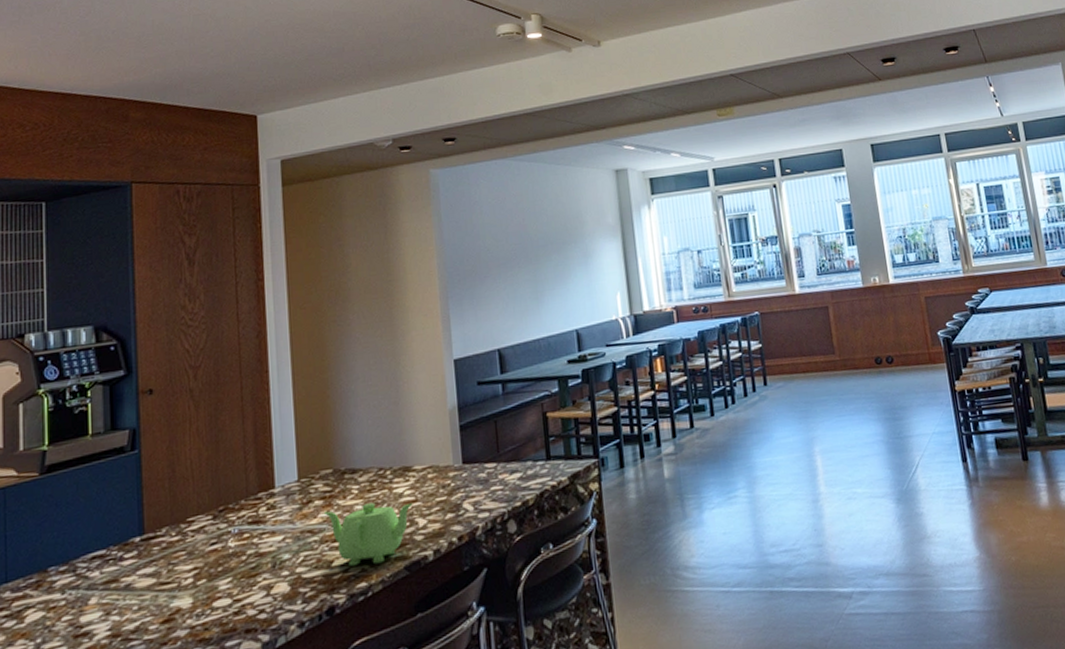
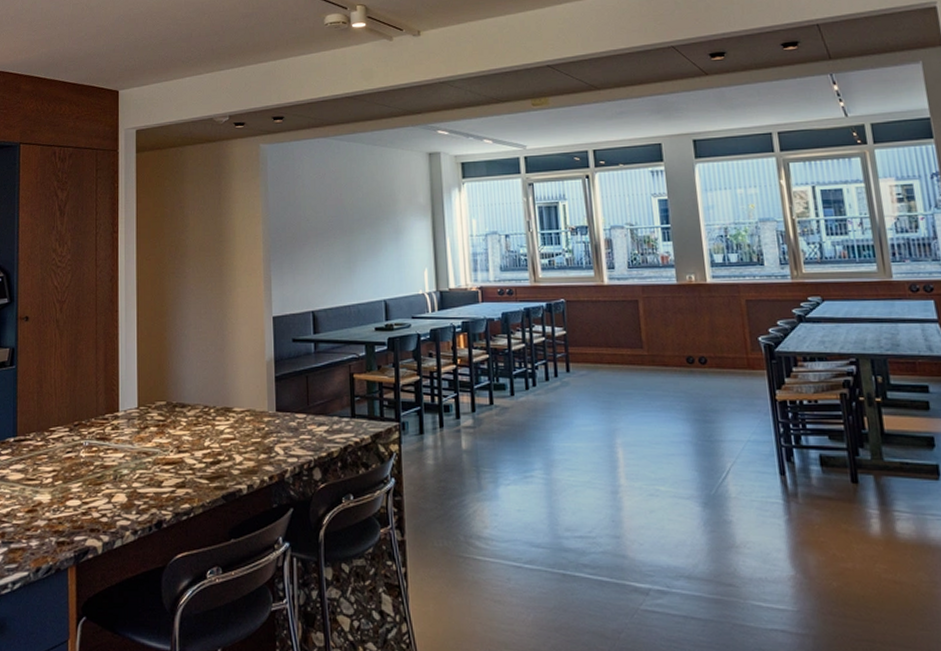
teapot: present [323,502,413,567] -> none [157,435,232,490]

